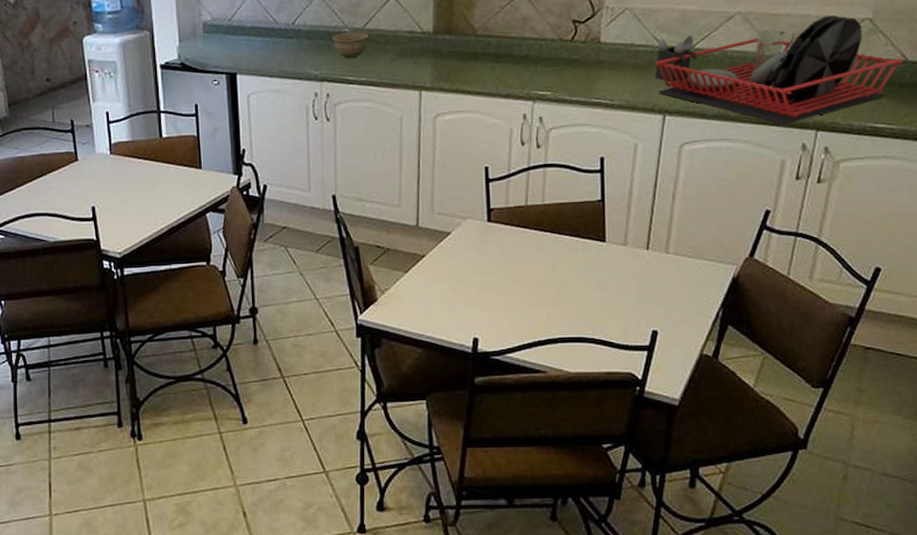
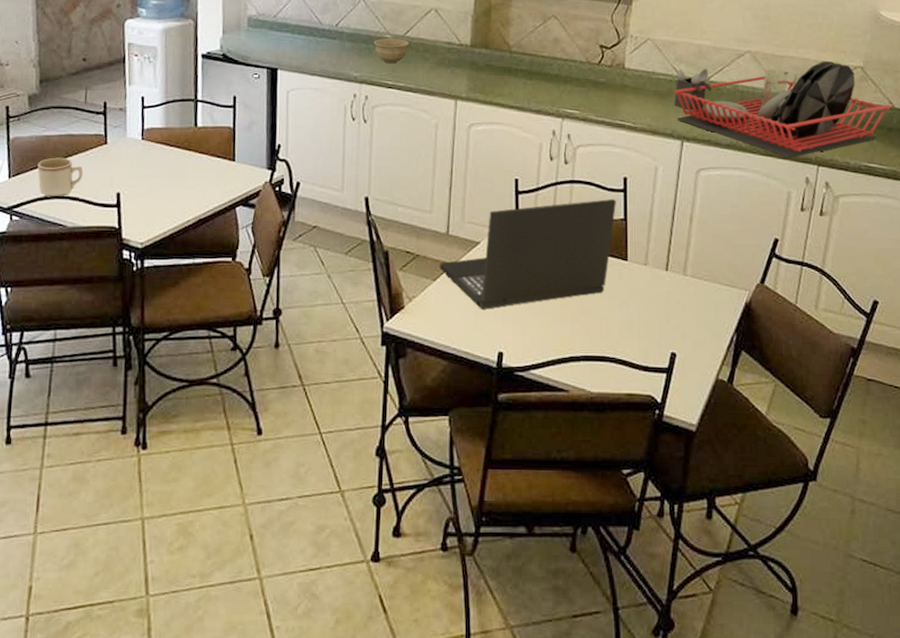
mug: none [16,176,59,216] -> present [37,157,84,198]
laptop: none [410,181,593,298] -> present [439,199,616,309]

